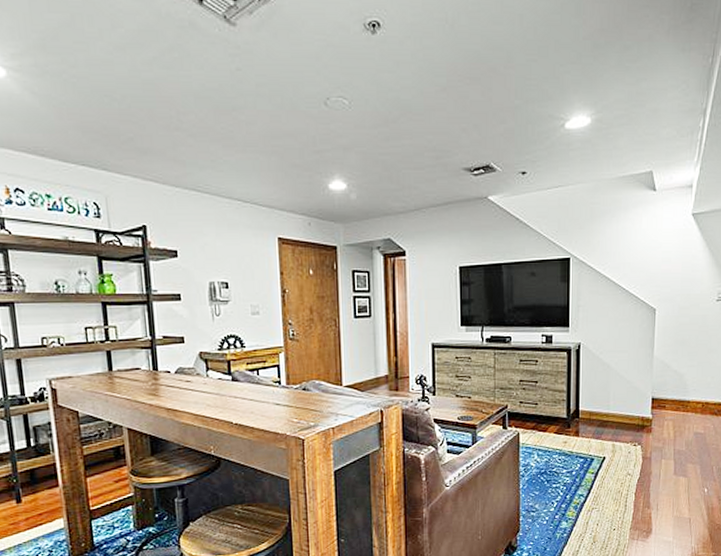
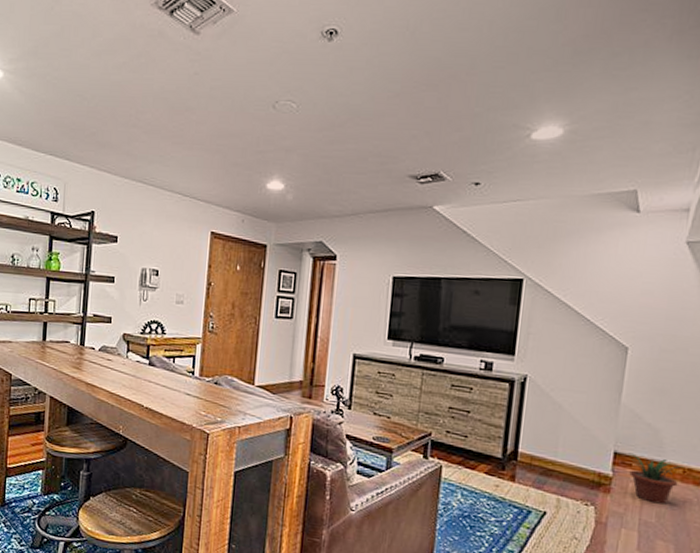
potted plant: none [662,397,704,435] -> present [628,452,686,505]

